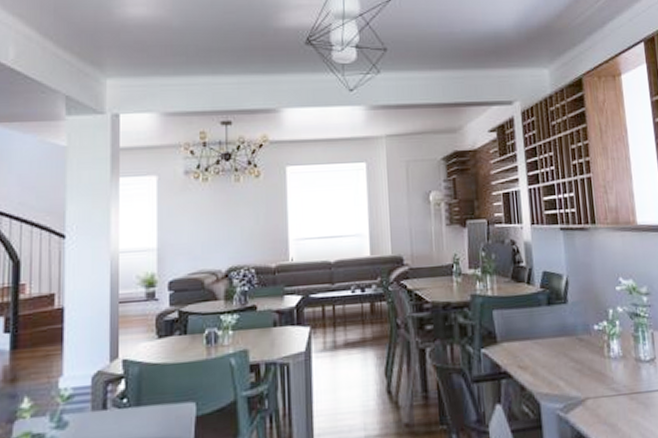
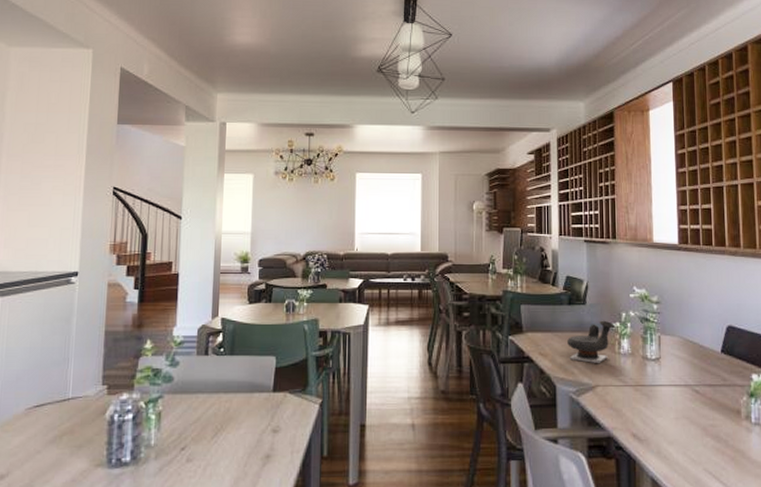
teapot: none [549,319,603,373] -> present [567,320,616,364]

